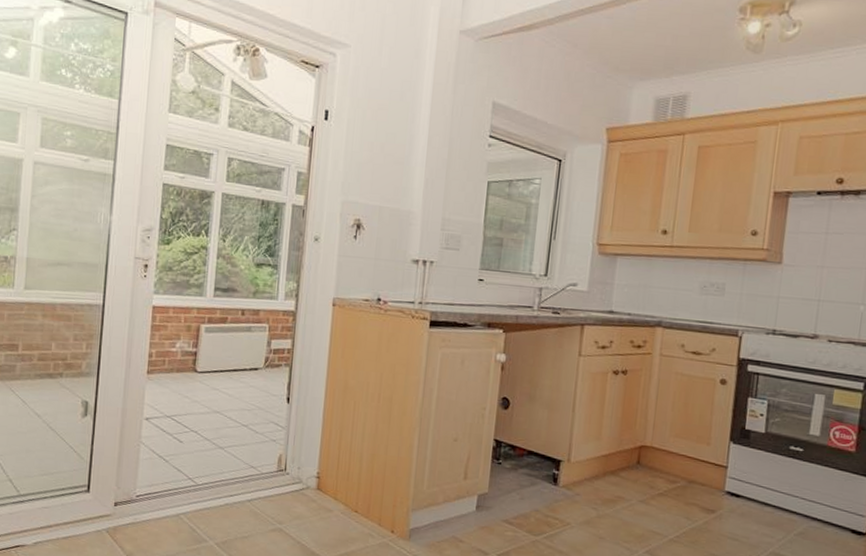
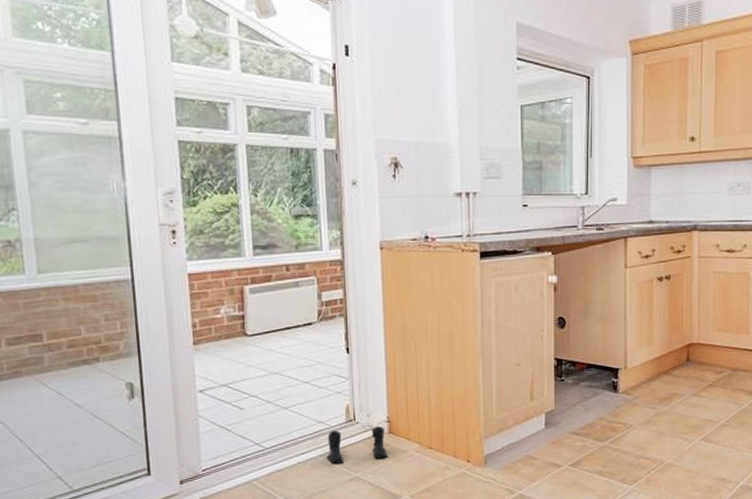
boots: none [253,477,313,514] -> present [326,426,388,464]

